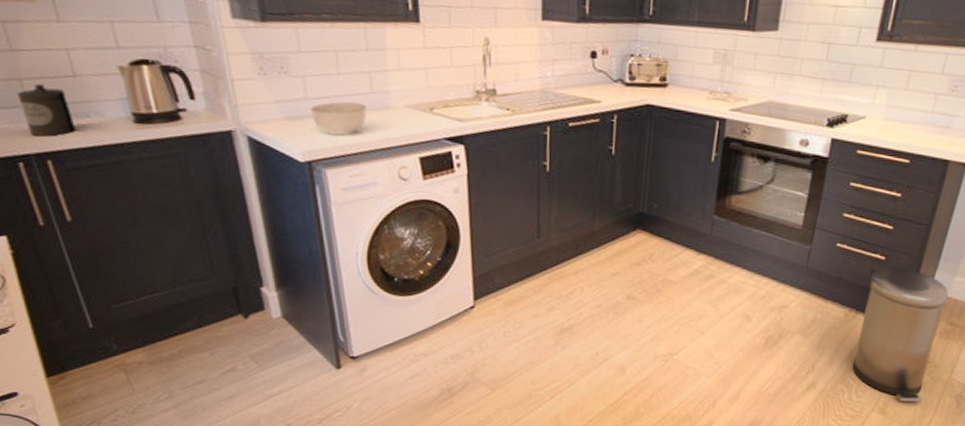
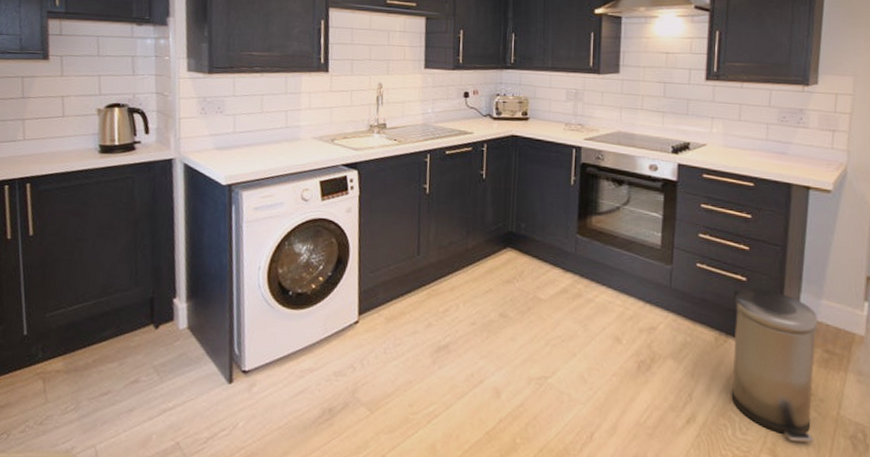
canister: present [17,83,76,137] -> none [18,122,55,165]
bowl: present [310,102,366,136] -> none [236,135,281,163]

